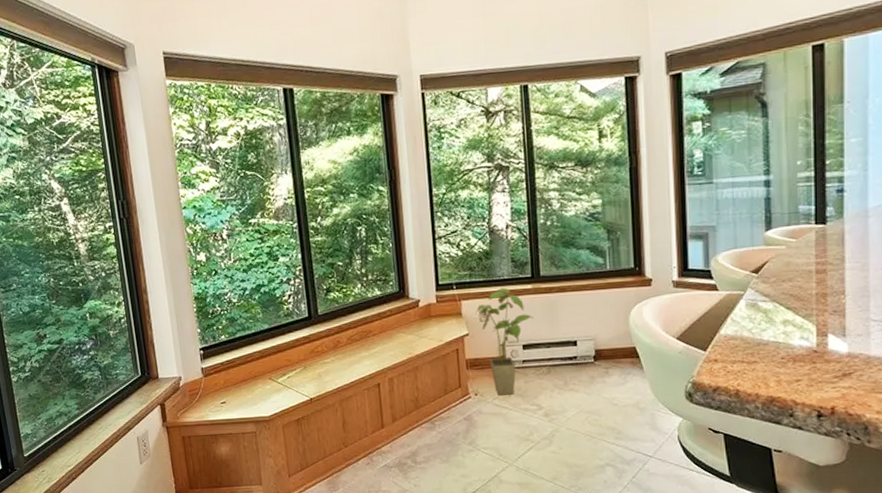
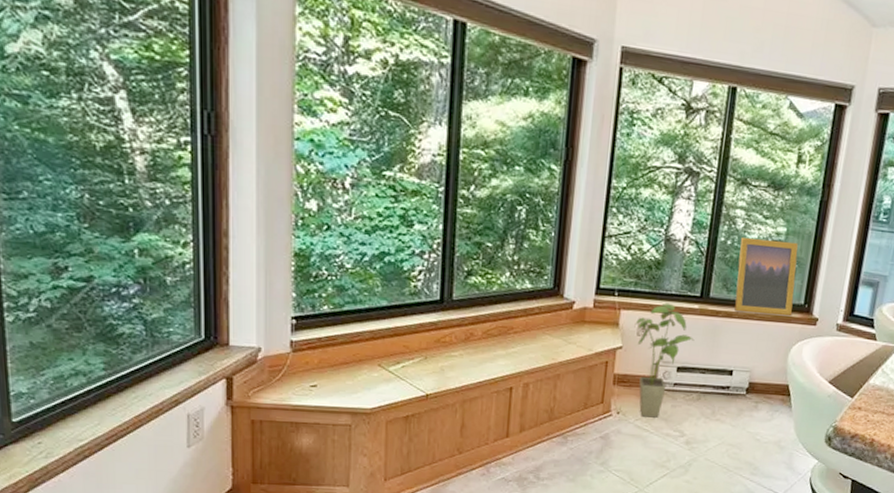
picture frame: none [559,211,625,286] -> present [734,237,798,317]

